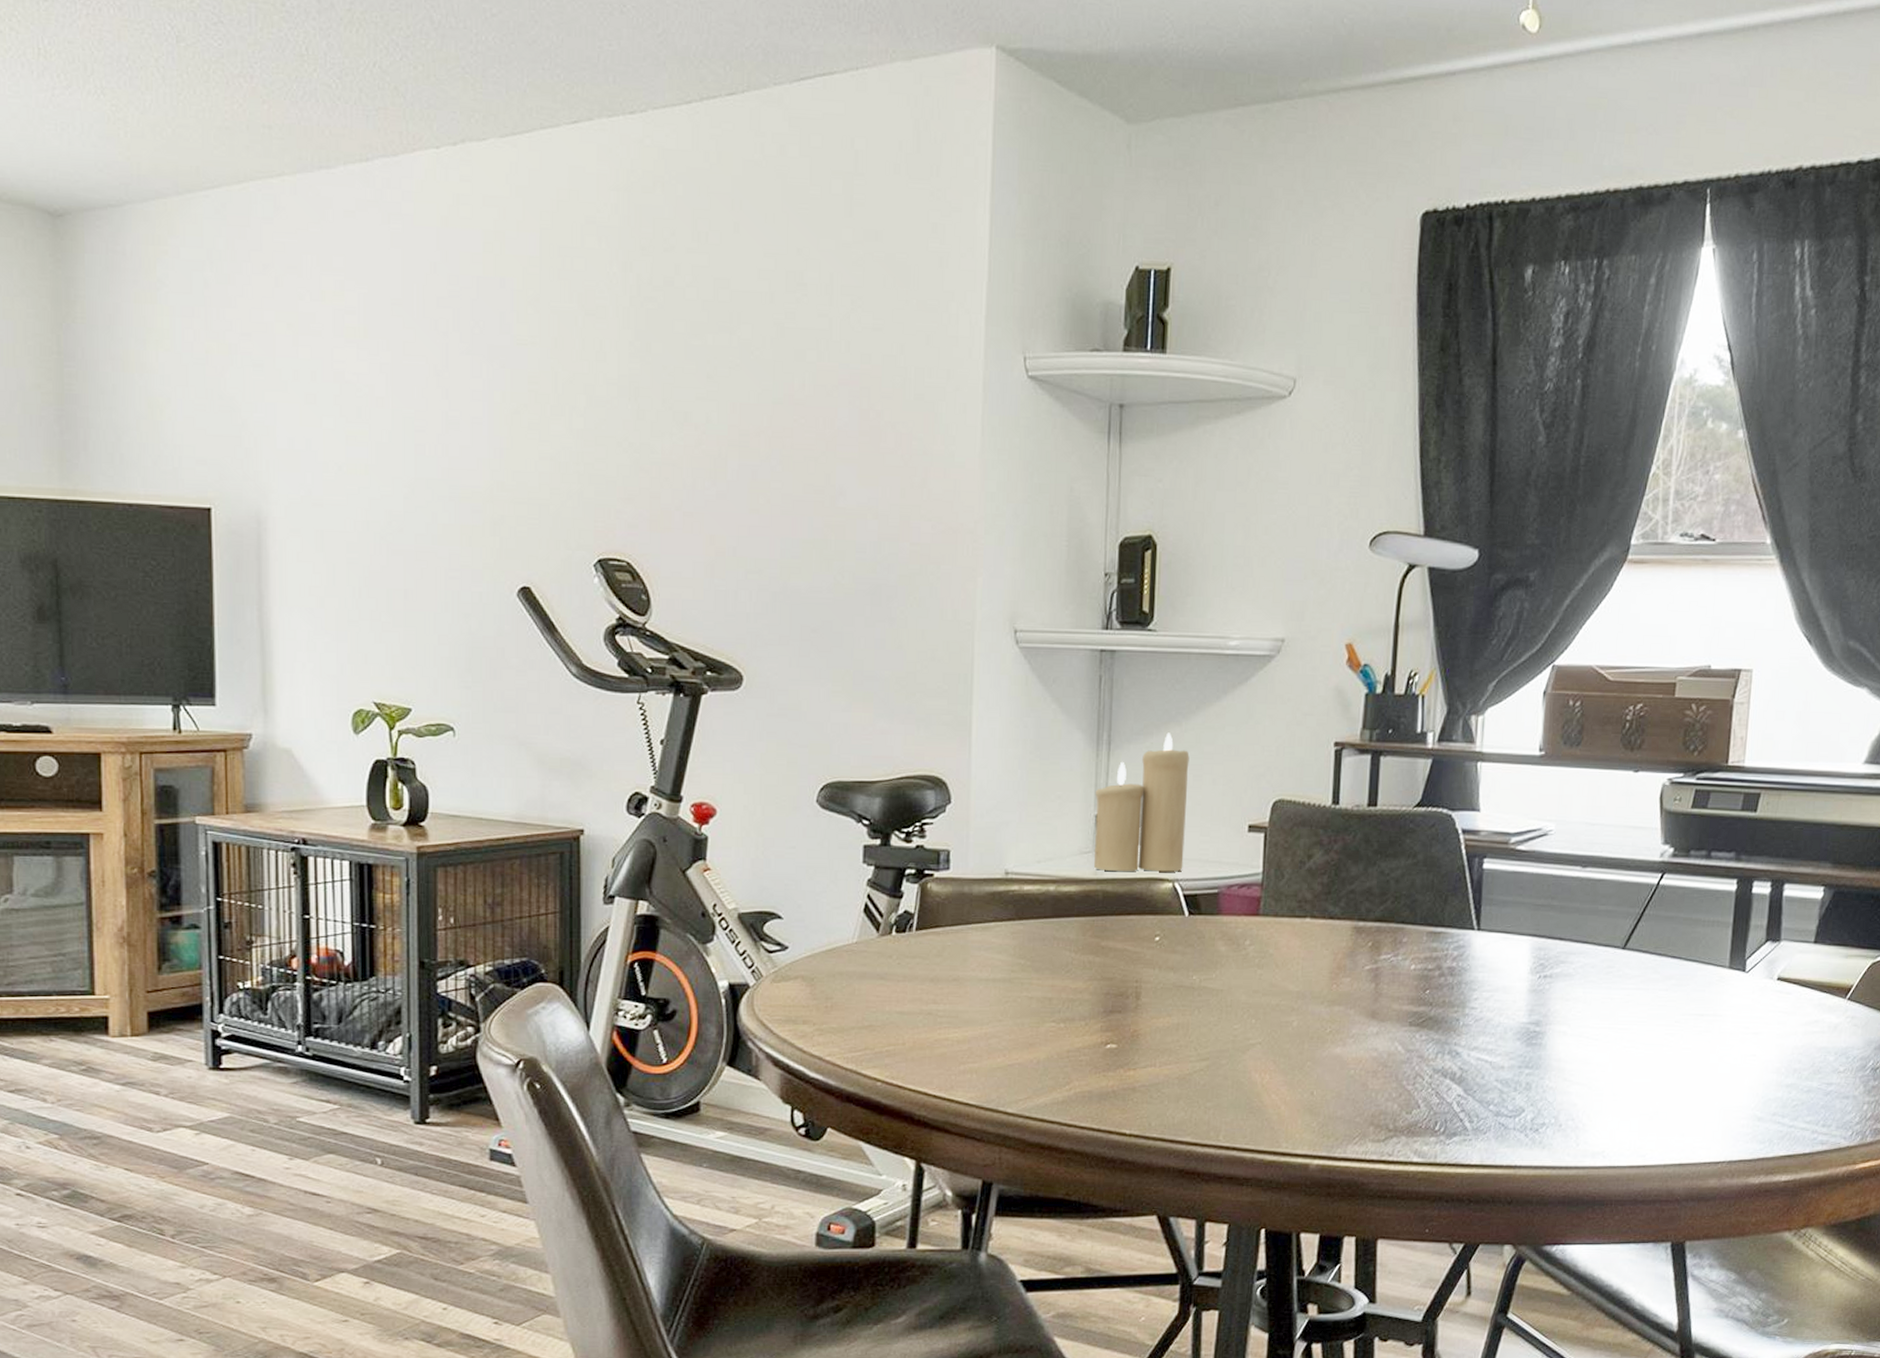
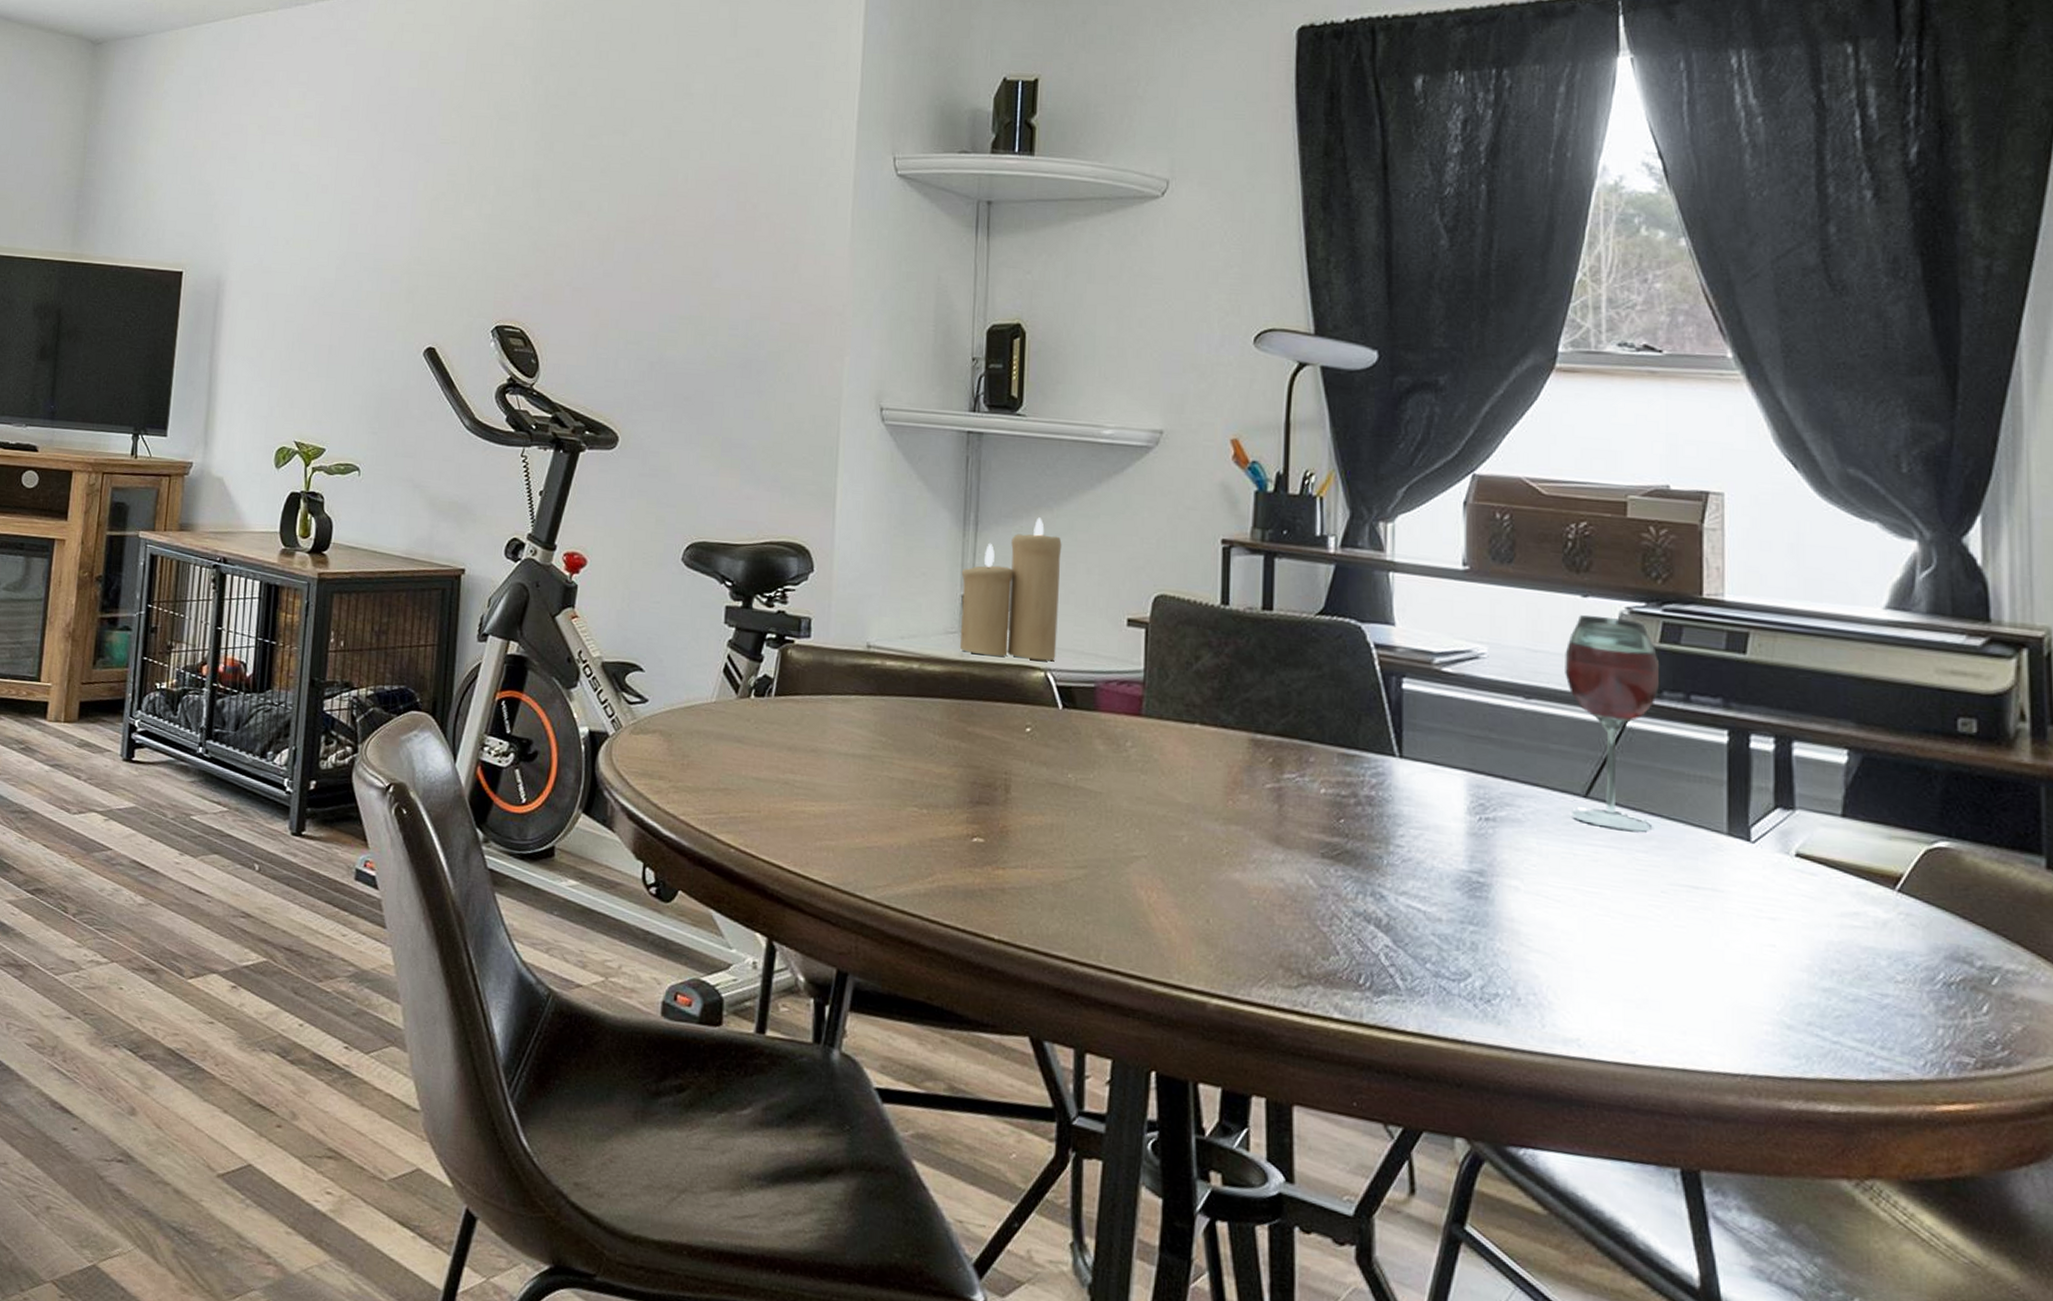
wineglass: none [1612,788,1690,973] -> present [1565,614,1660,832]

